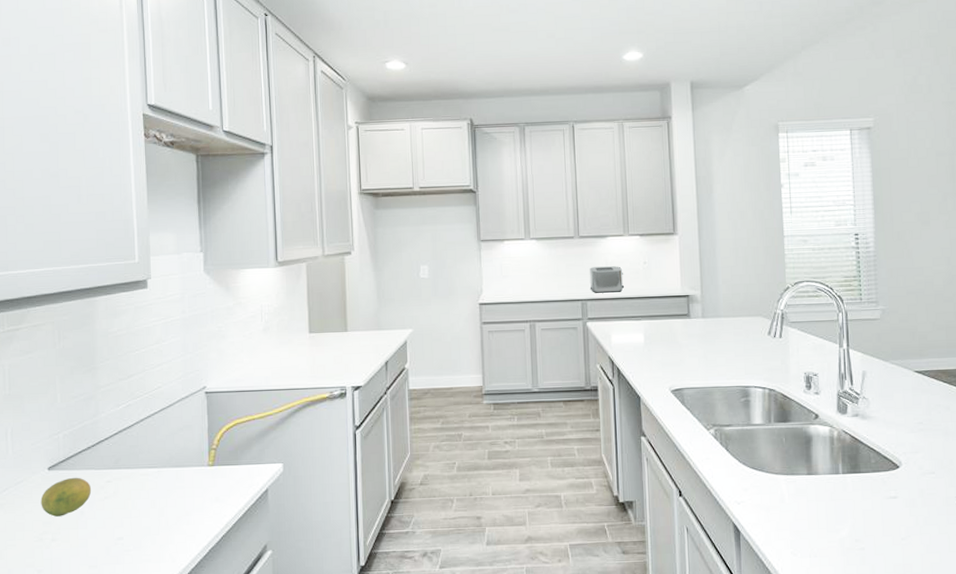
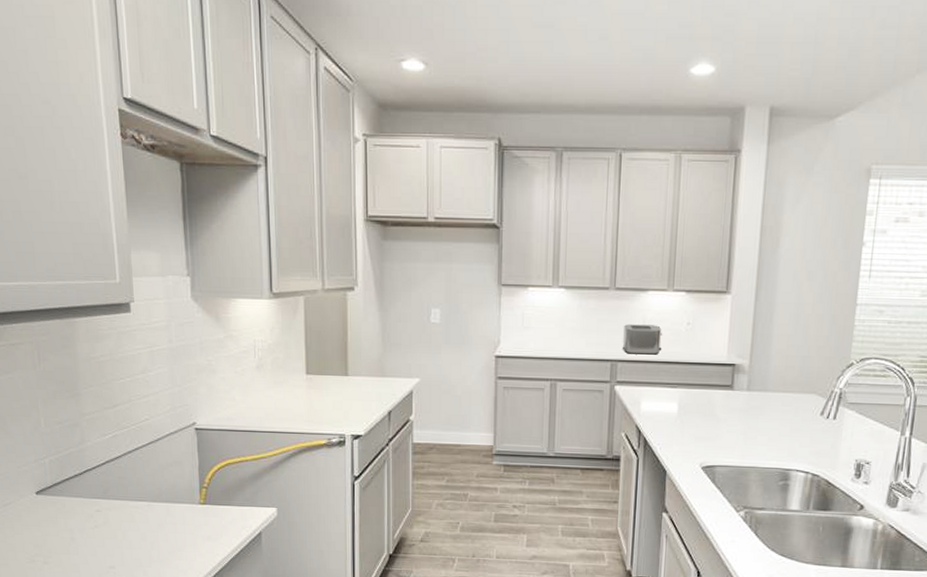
fruit: present [40,477,92,517] -> none [30,503,81,541]

